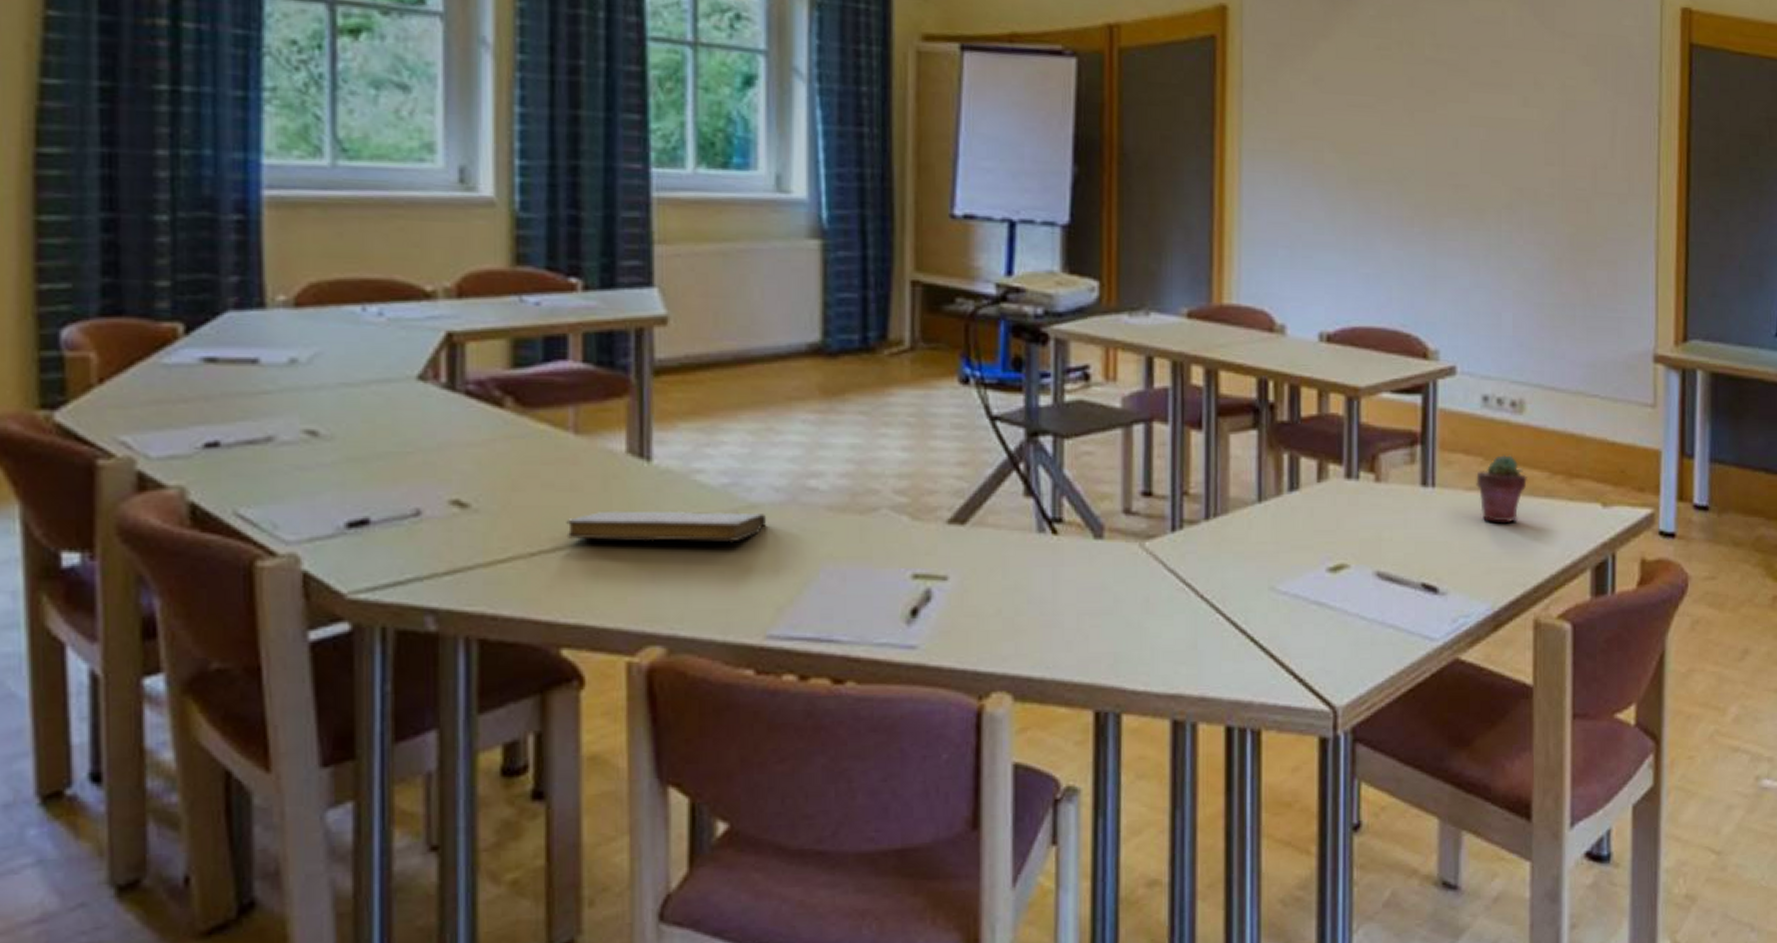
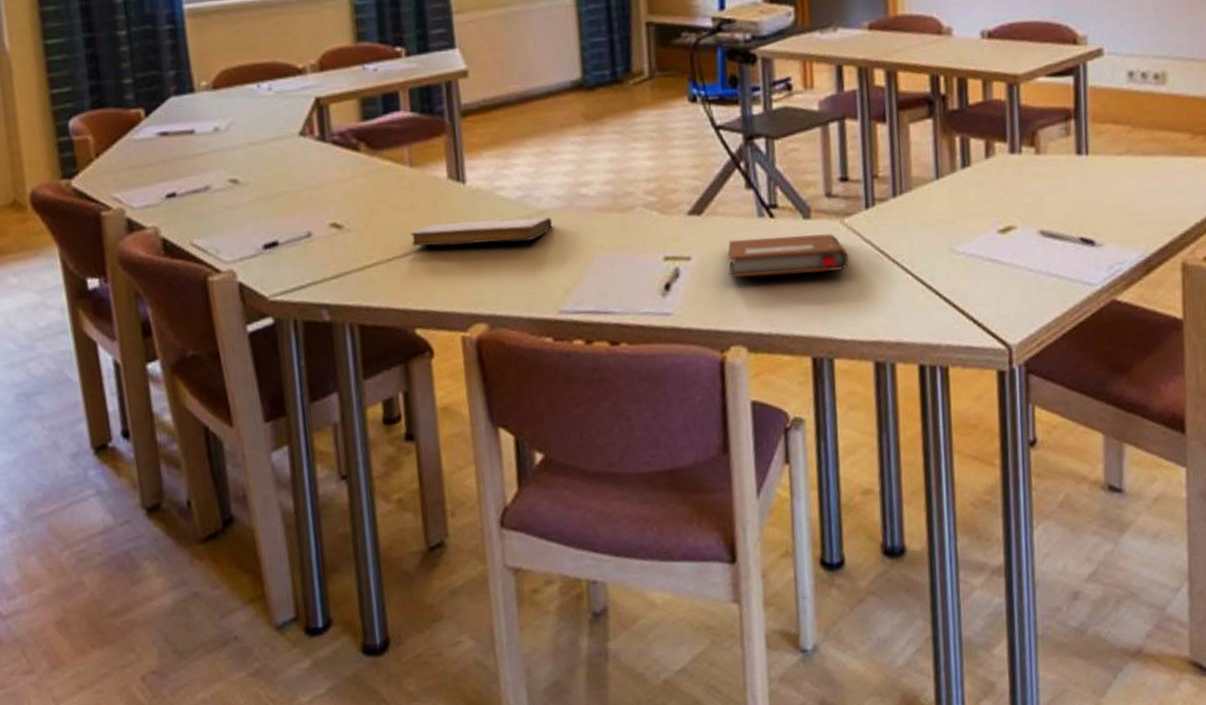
notebook: none [995,558,1147,606] -> present [727,234,849,278]
potted succulent: present [1476,454,1527,522] -> none [1125,121,1171,182]

